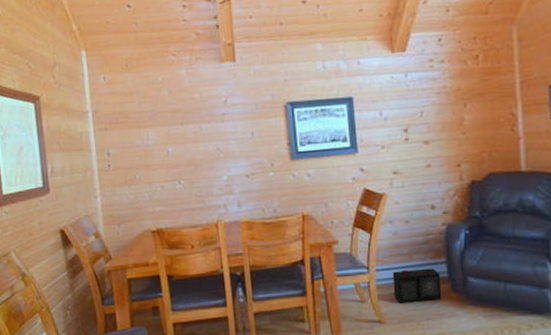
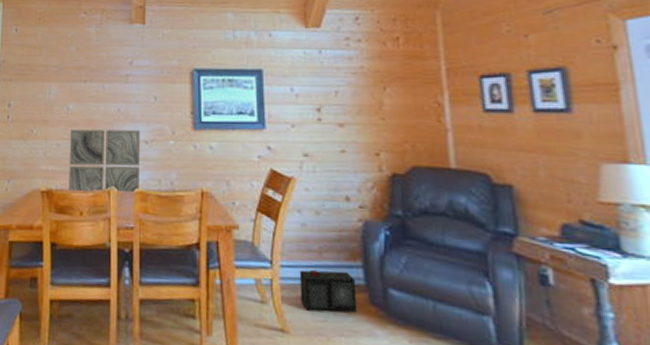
wall art: none [173,166,245,227] -> present [68,129,141,193]

